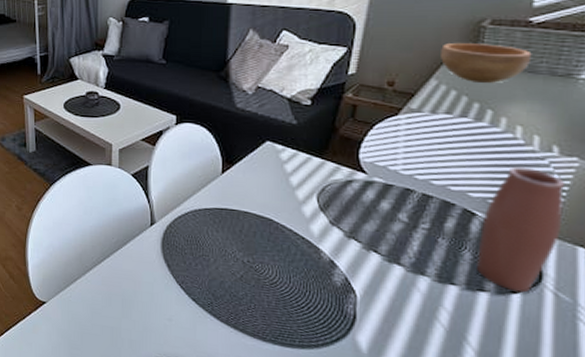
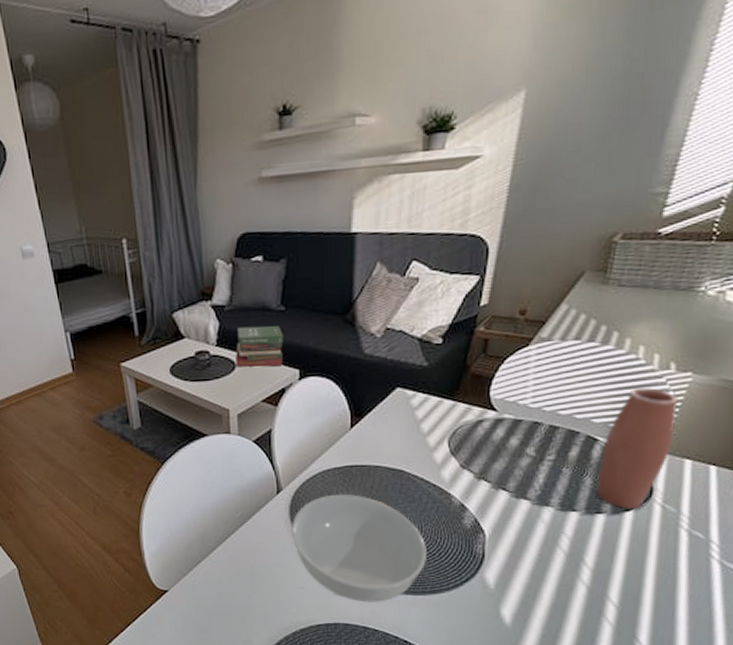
books: none [120,74,163,111] -> present [235,325,284,367]
bowl: none [162,233,295,348] -> present [291,493,427,603]
bowl: present [441,42,532,83] -> none [572,260,659,304]

